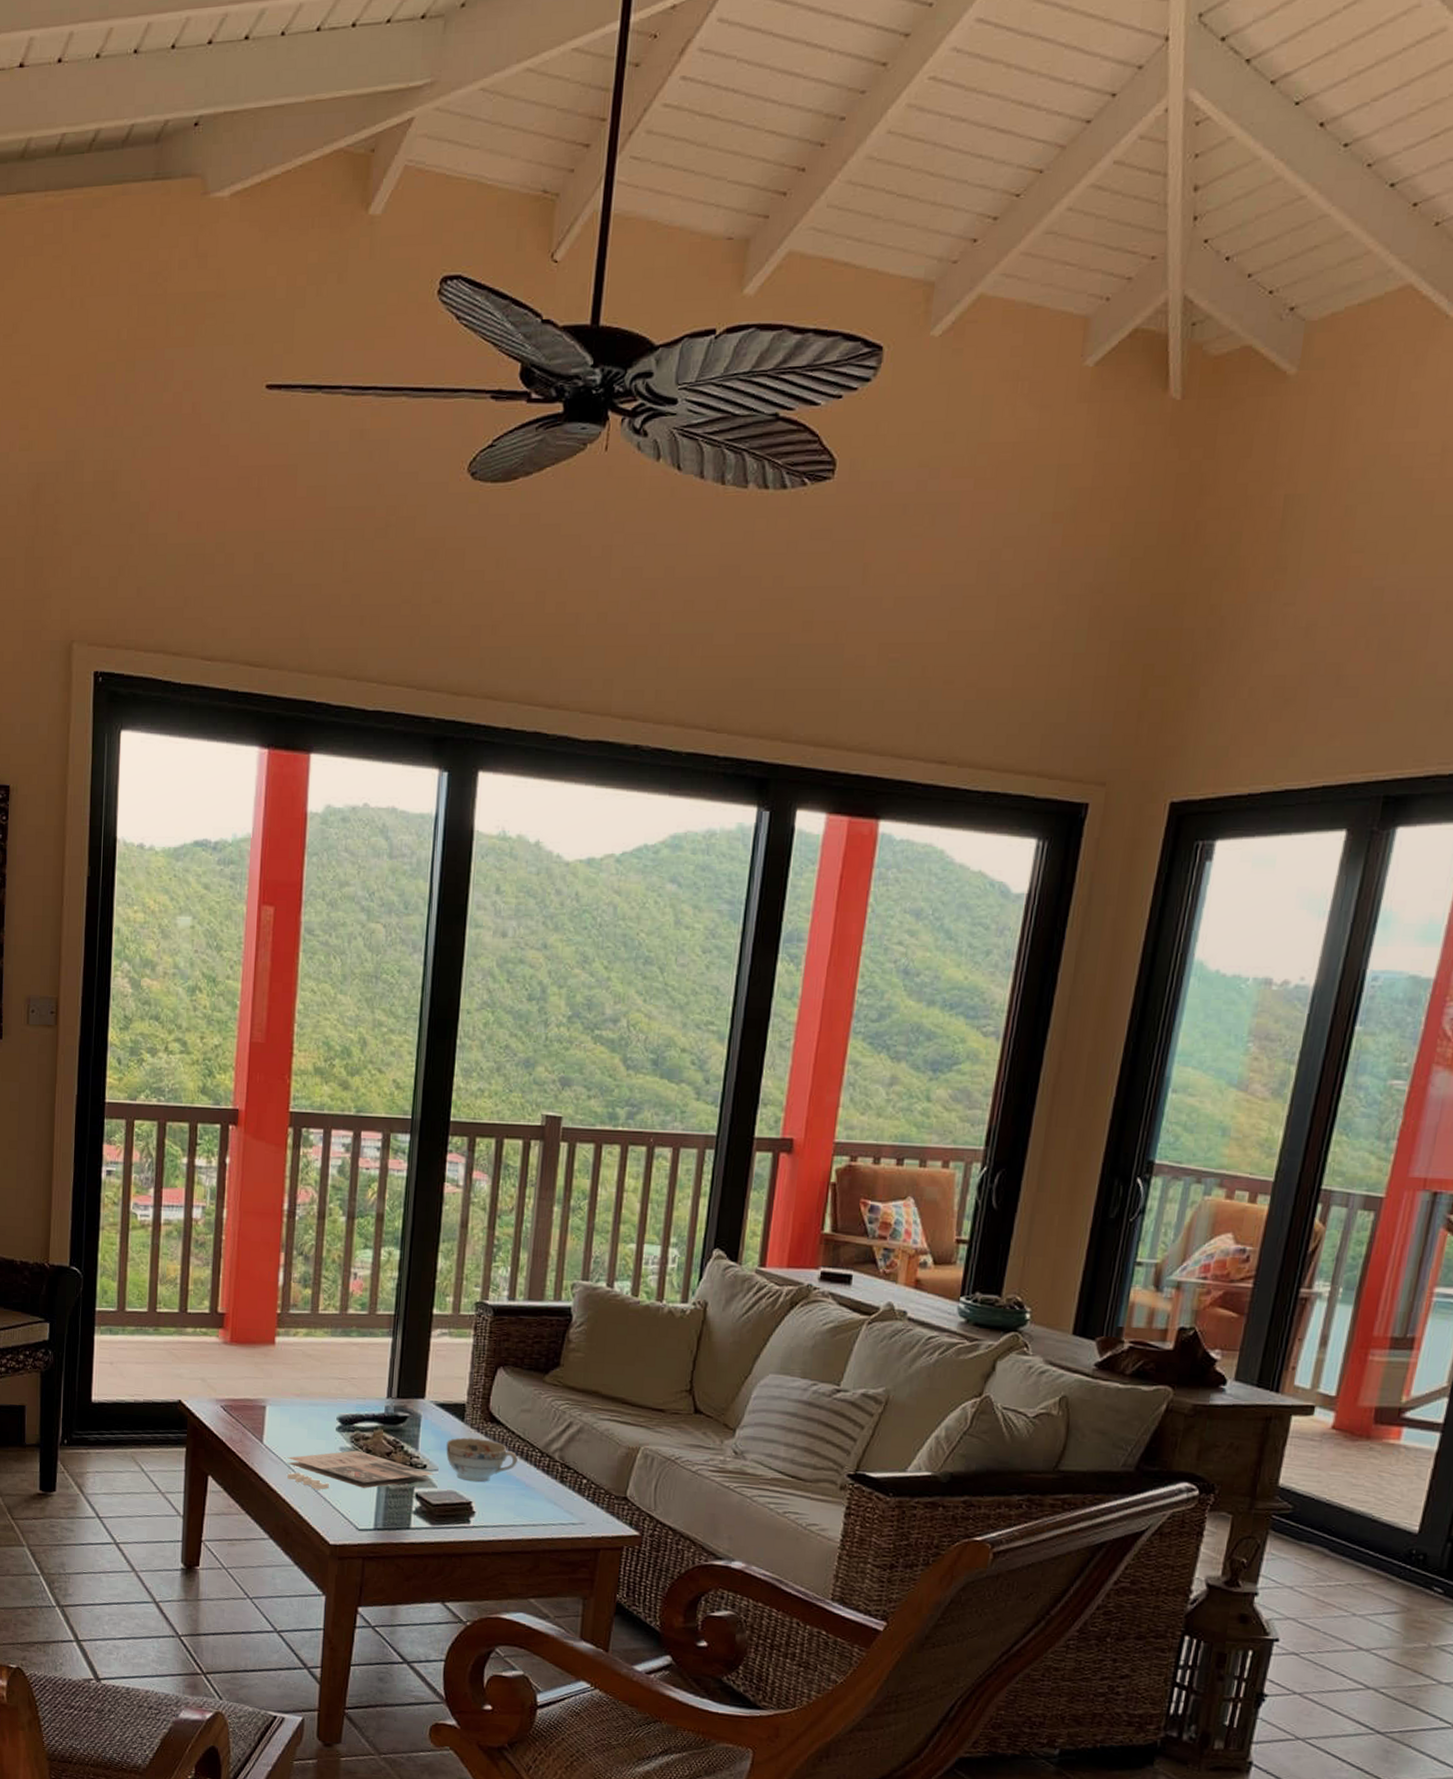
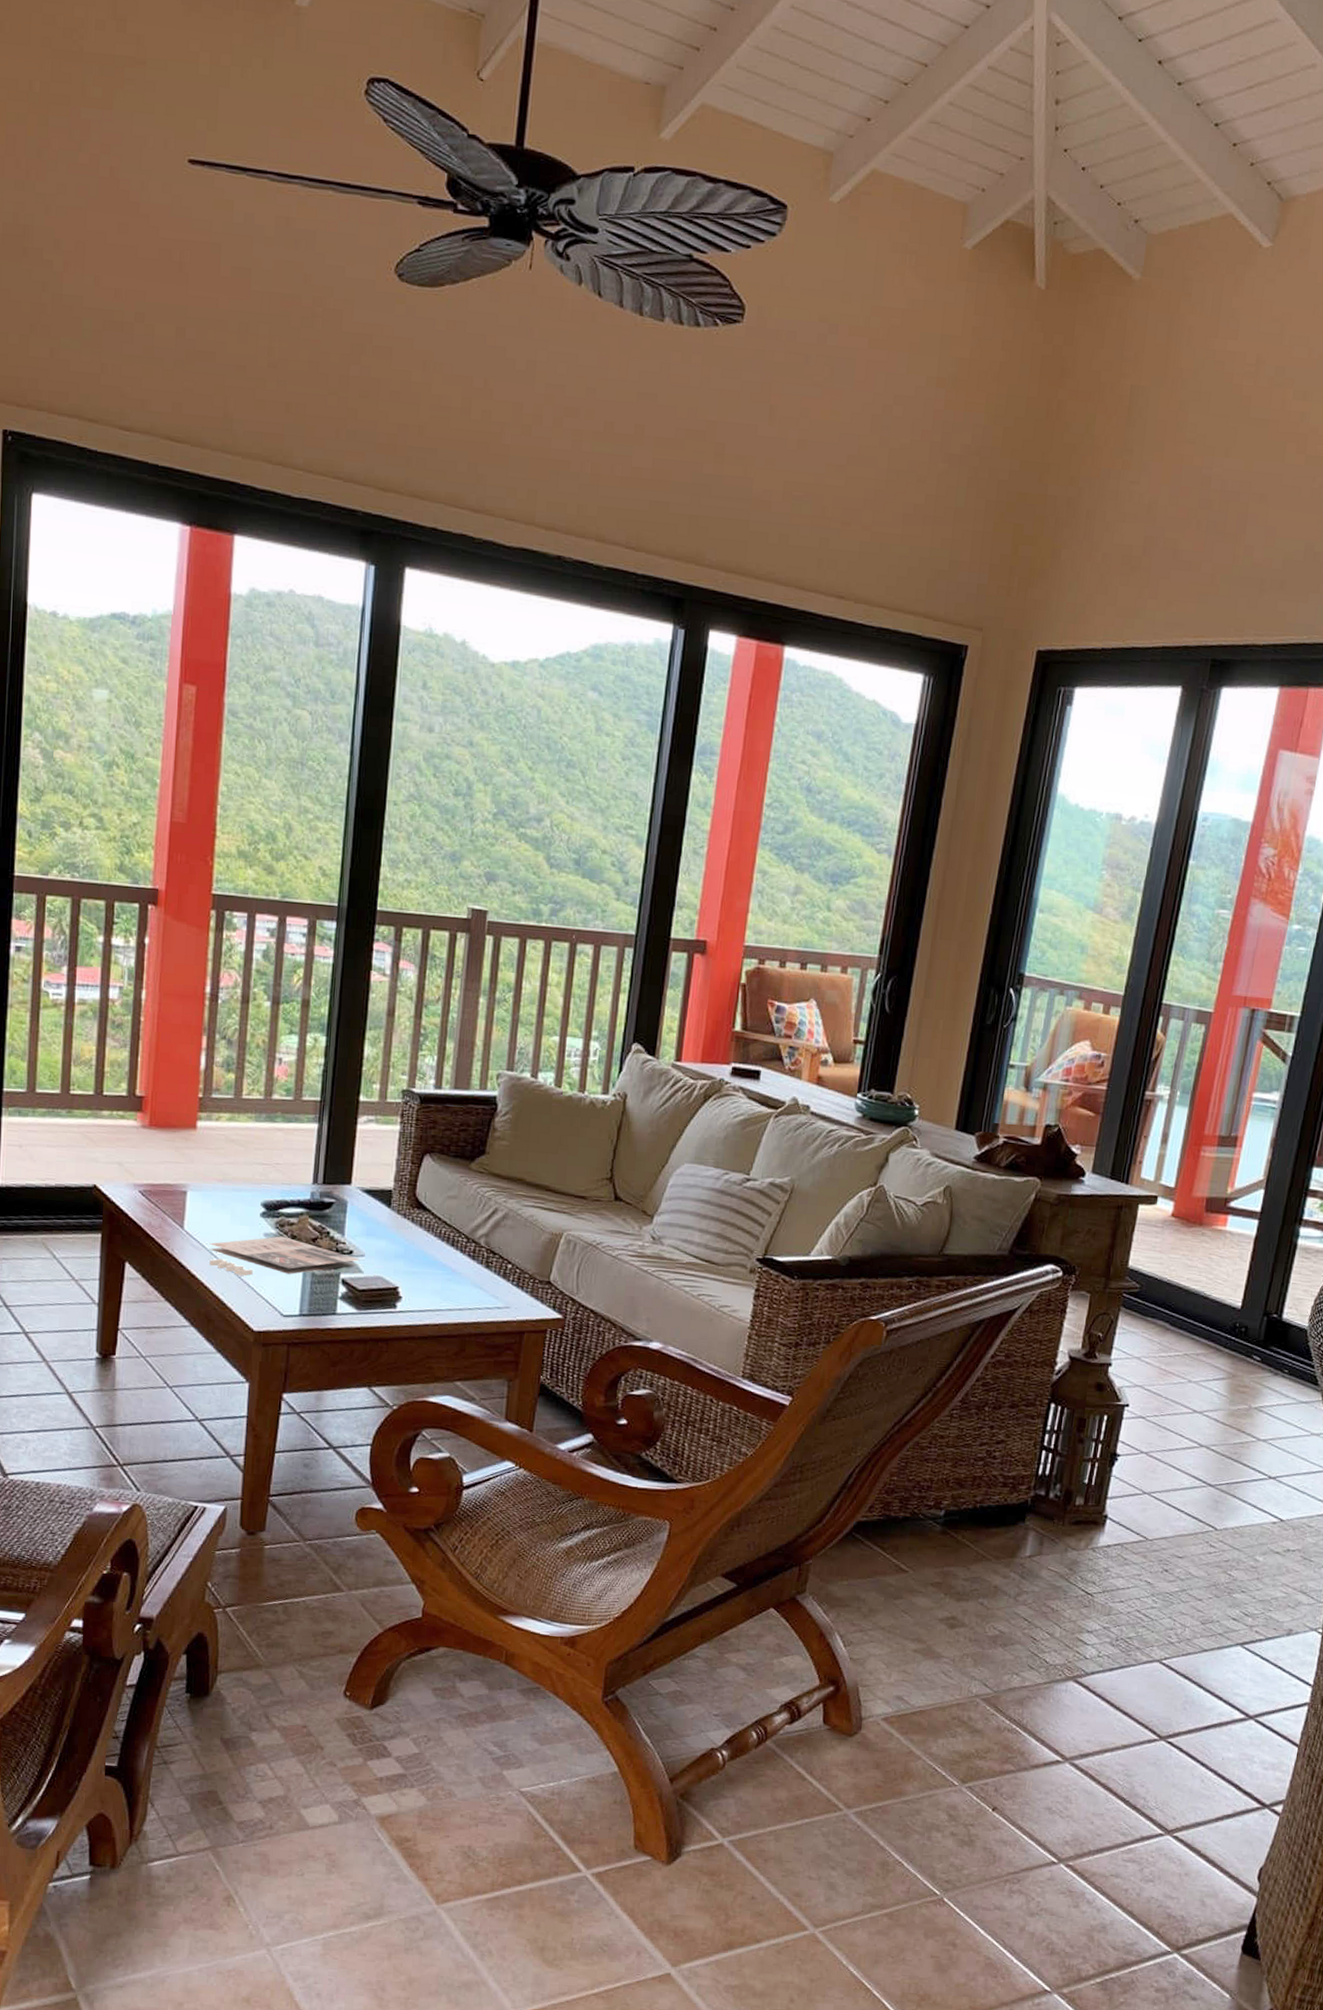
teacup: present [446,1437,518,1483] -> none [372,1223,444,1268]

